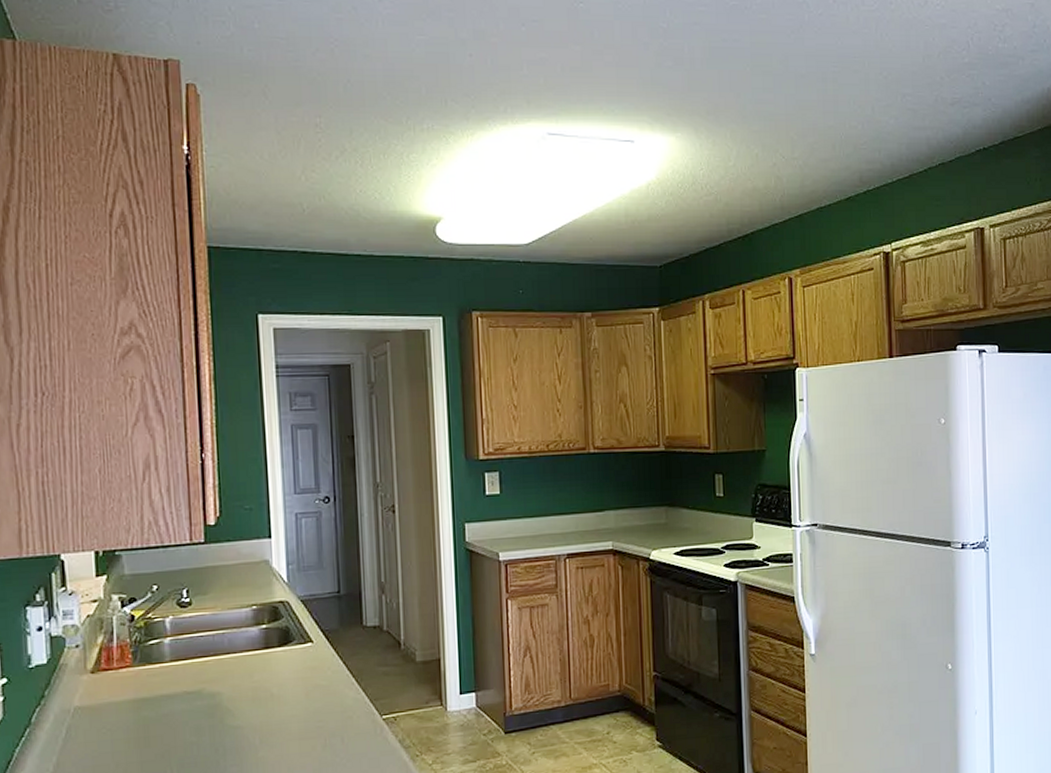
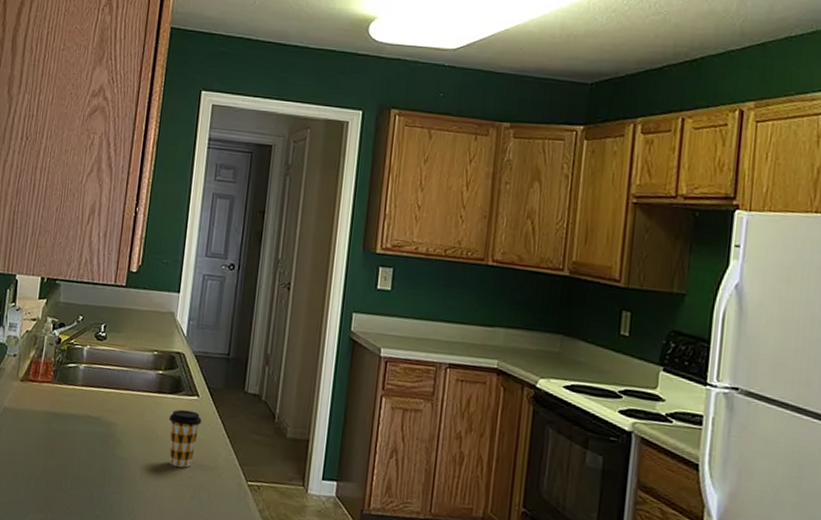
coffee cup: none [282,658,321,721] -> present [168,409,202,468]

